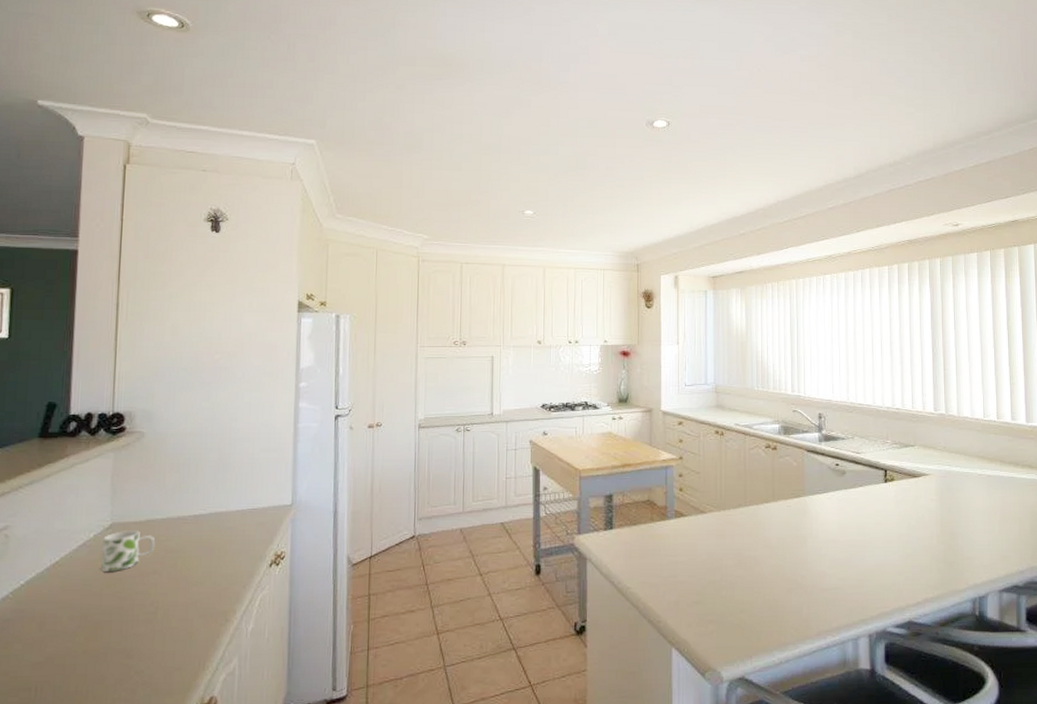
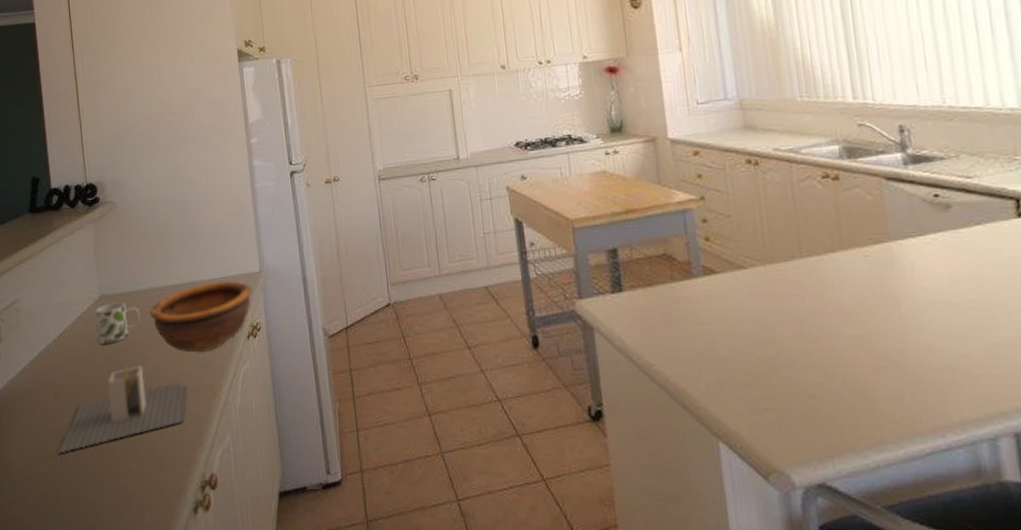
utensil holder: none [34,591,198,685] -> present [58,363,188,454]
bowl: none [166,511,280,580] -> present [150,280,252,353]

